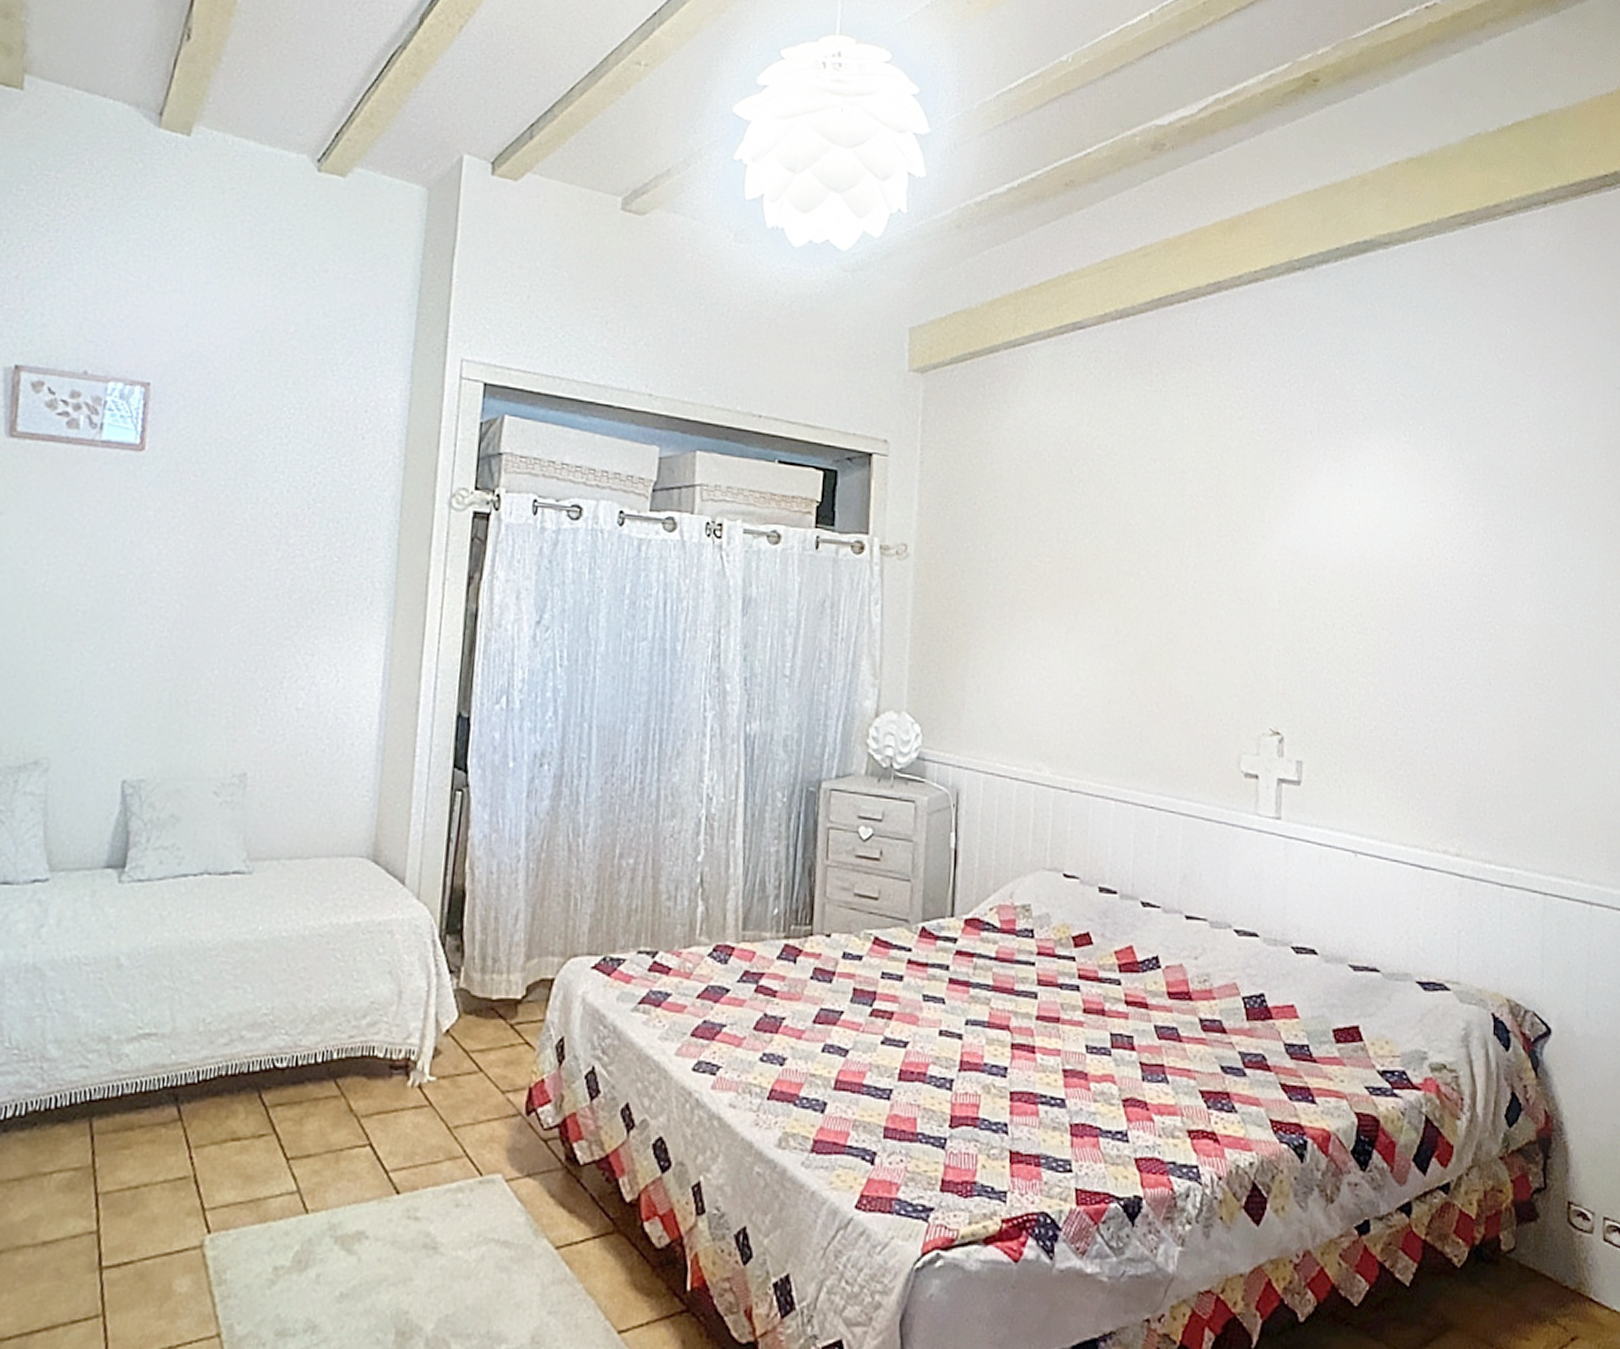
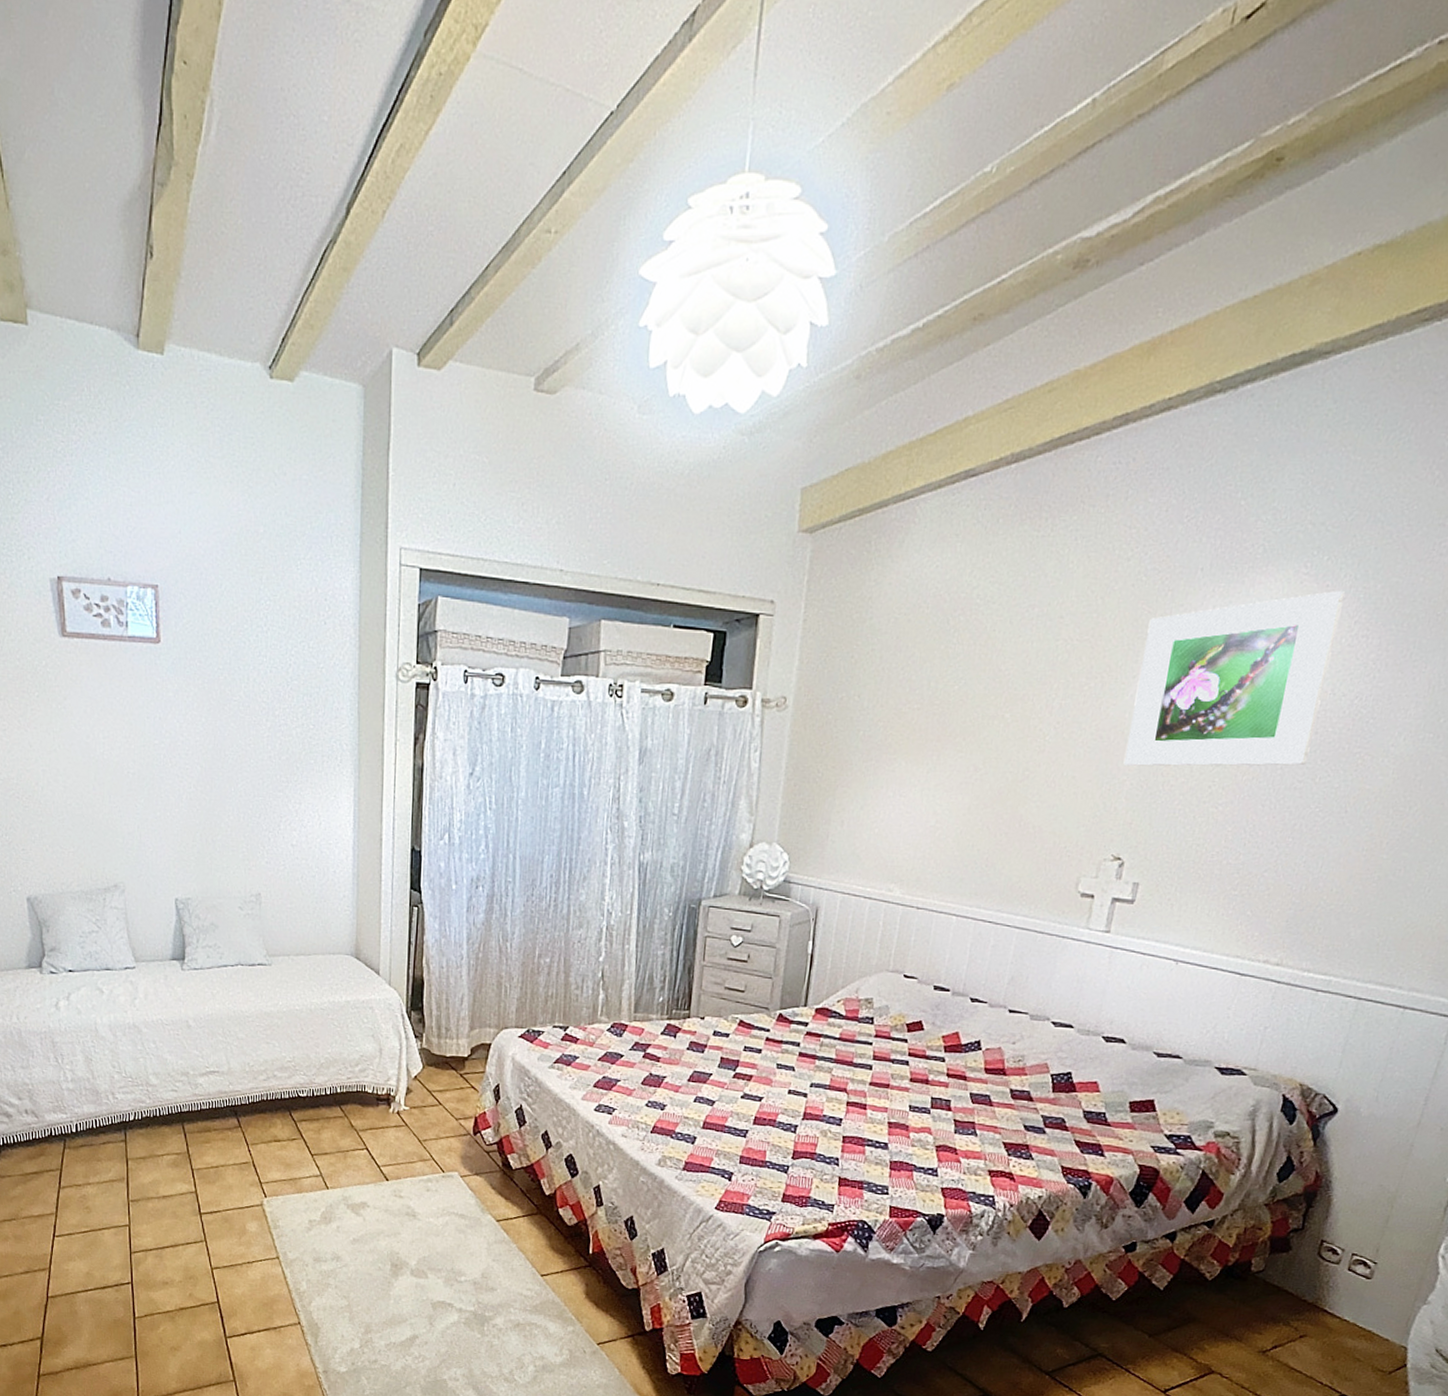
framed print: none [1267,460,1445,634] -> present [1123,591,1345,766]

